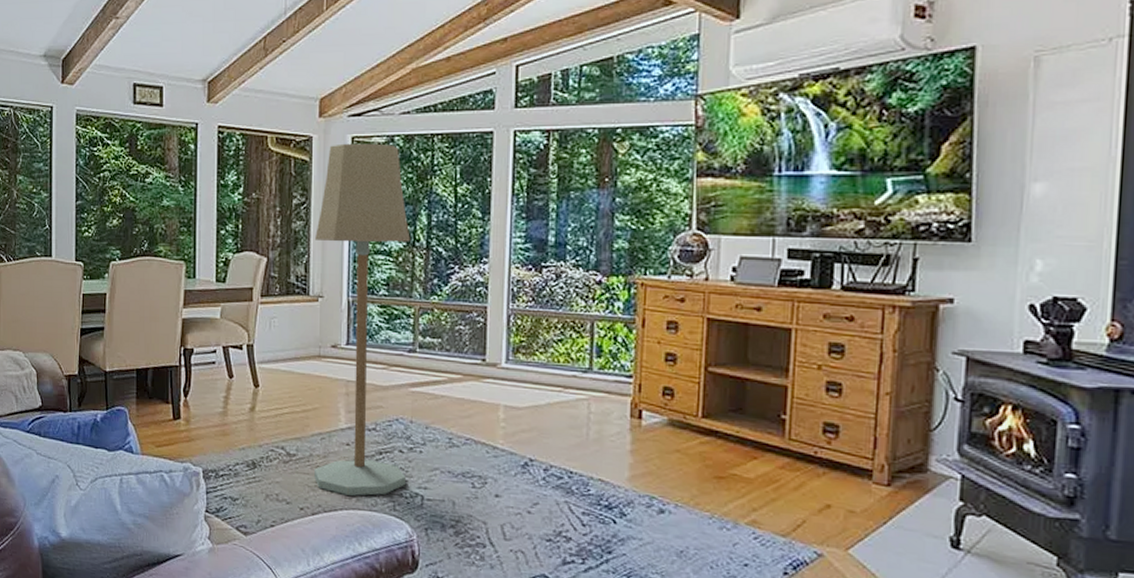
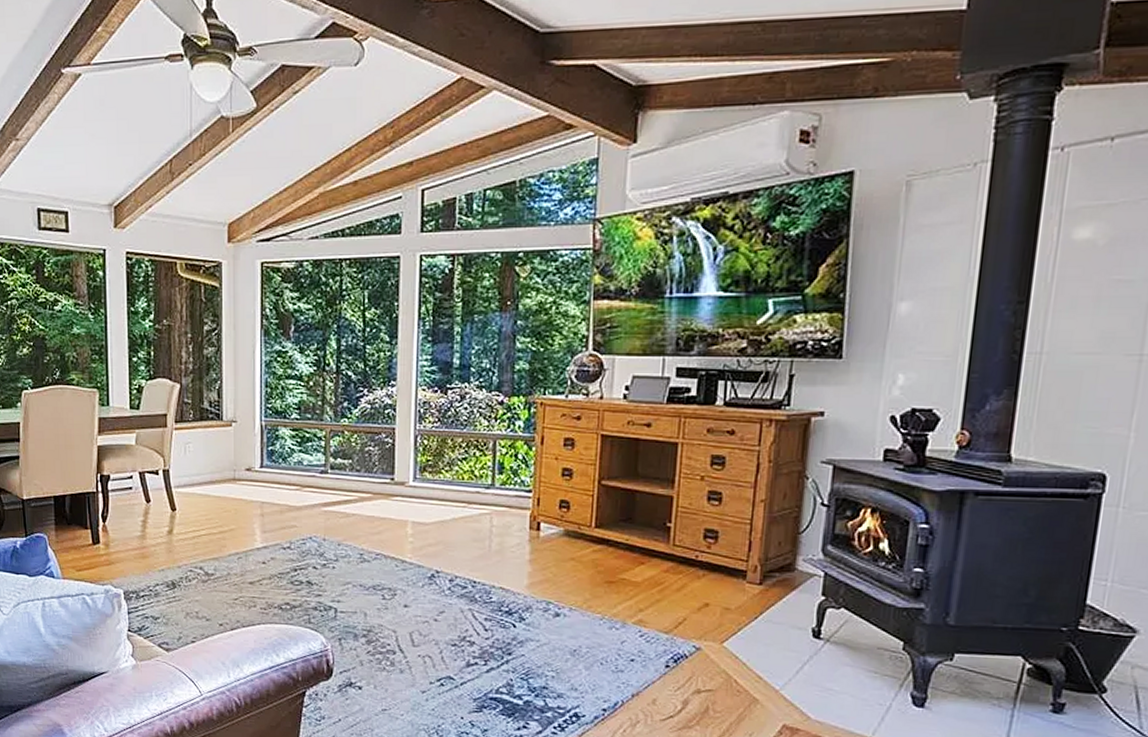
floor lamp: present [314,143,411,497] -> none [227,268,321,612]

